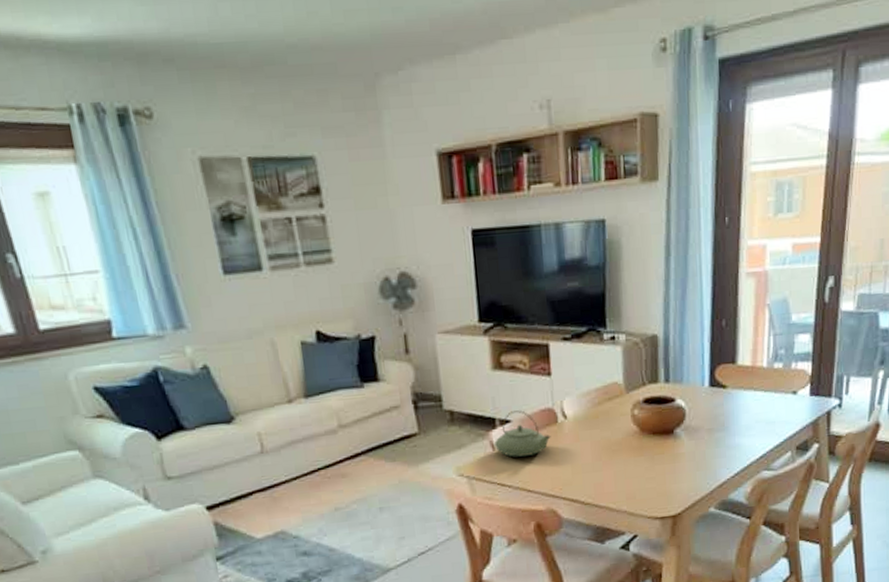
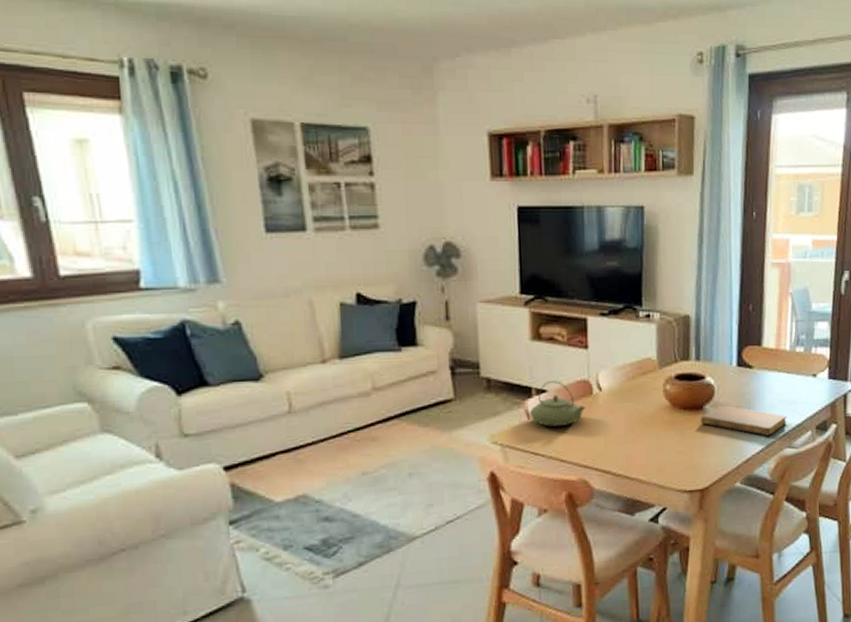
notebook: none [671,428,765,459] -> present [701,405,787,436]

